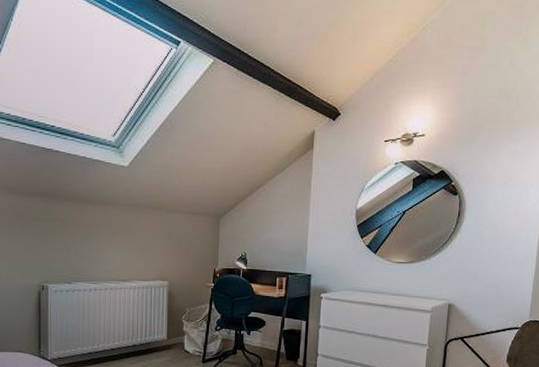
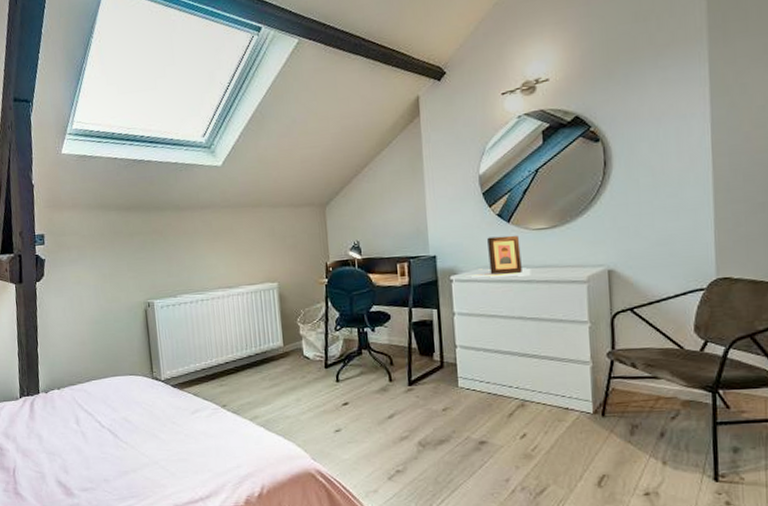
picture frame: none [354,264,382,299] -> present [487,235,522,275]

